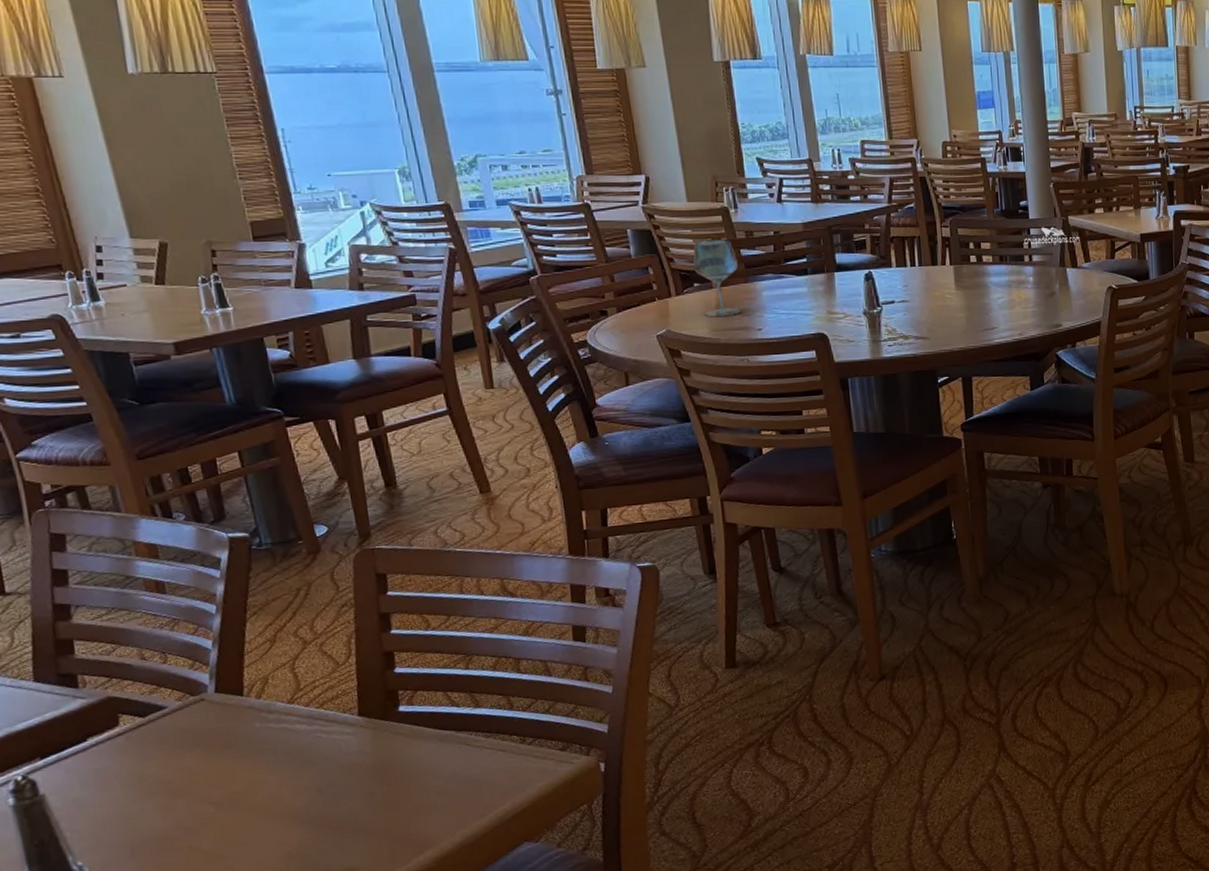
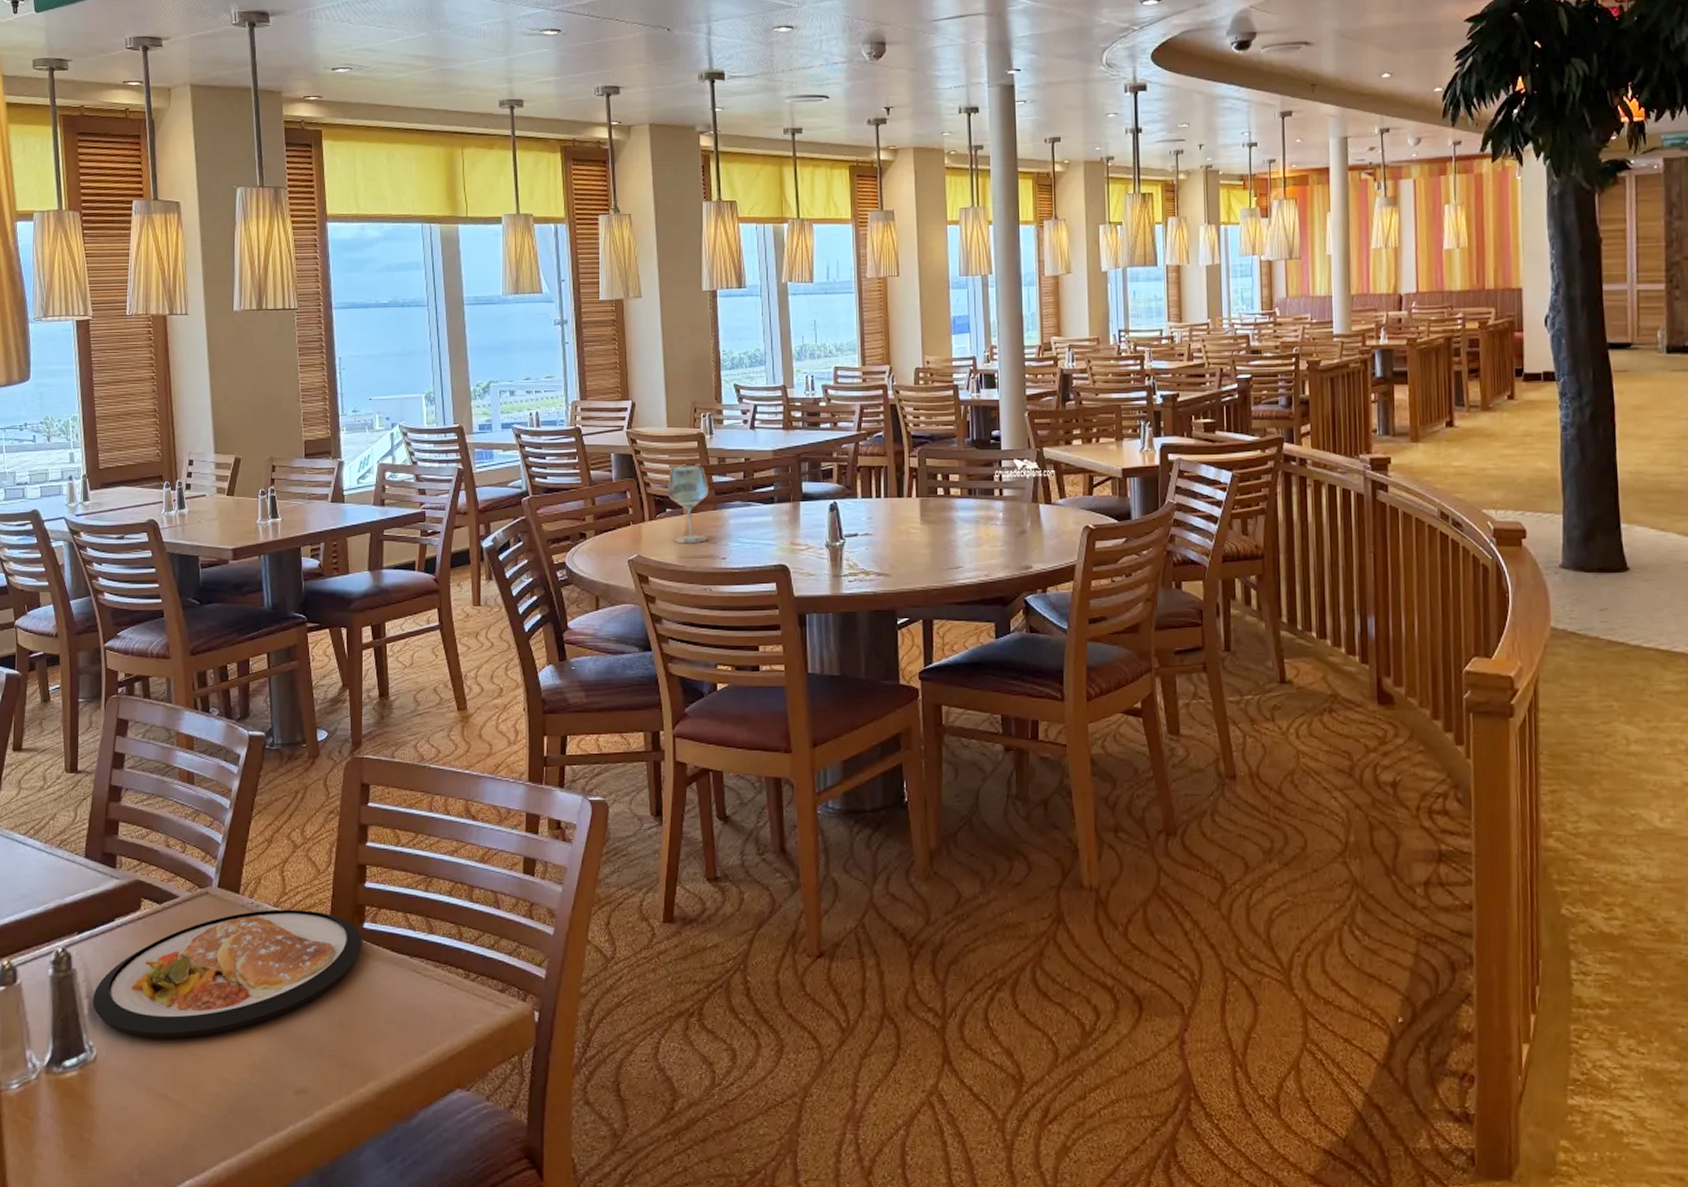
dish: none [73,702,400,849] -> present [93,910,362,1038]

